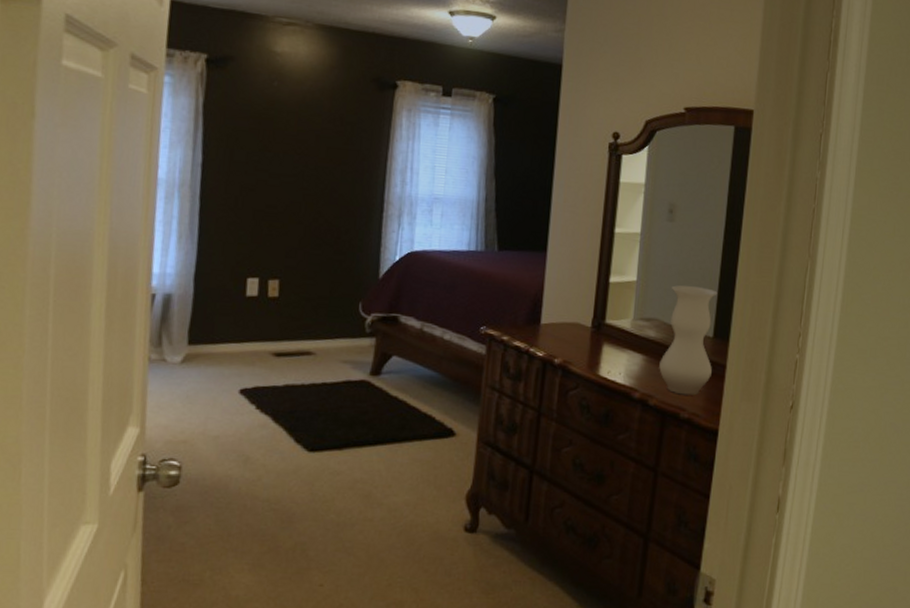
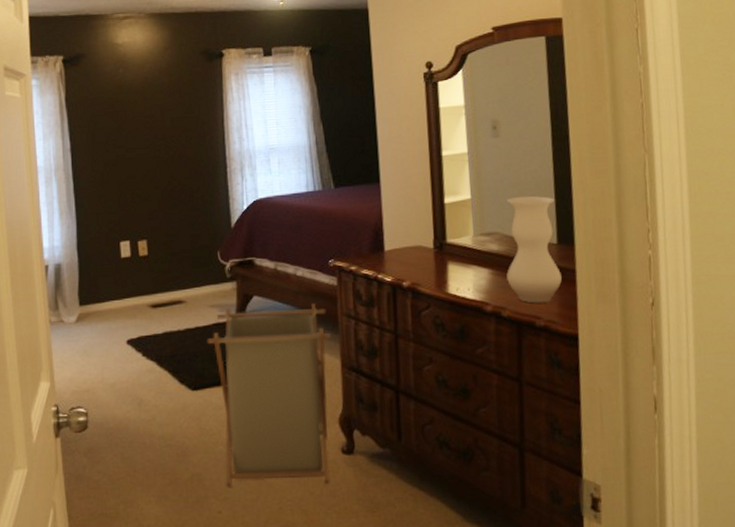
laundry basket: none [332,365,472,561] -> present [207,304,332,487]

